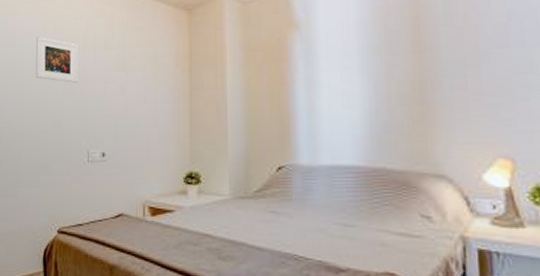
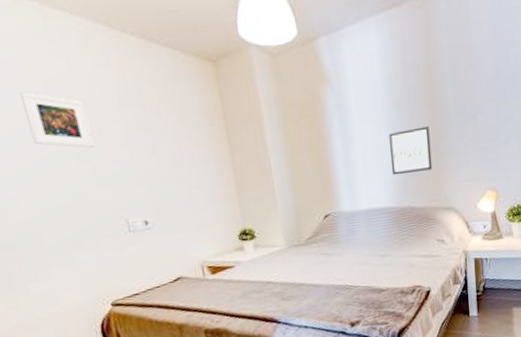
wall art: none [362,75,418,129] -> present [389,126,433,176]

